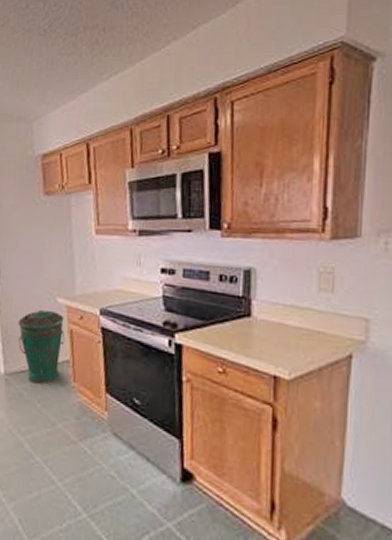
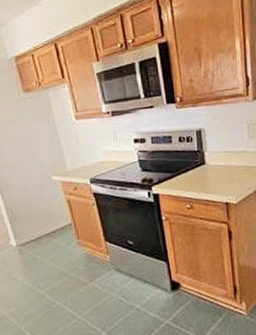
trash can: present [18,310,65,384] -> none [20,188,65,248]

